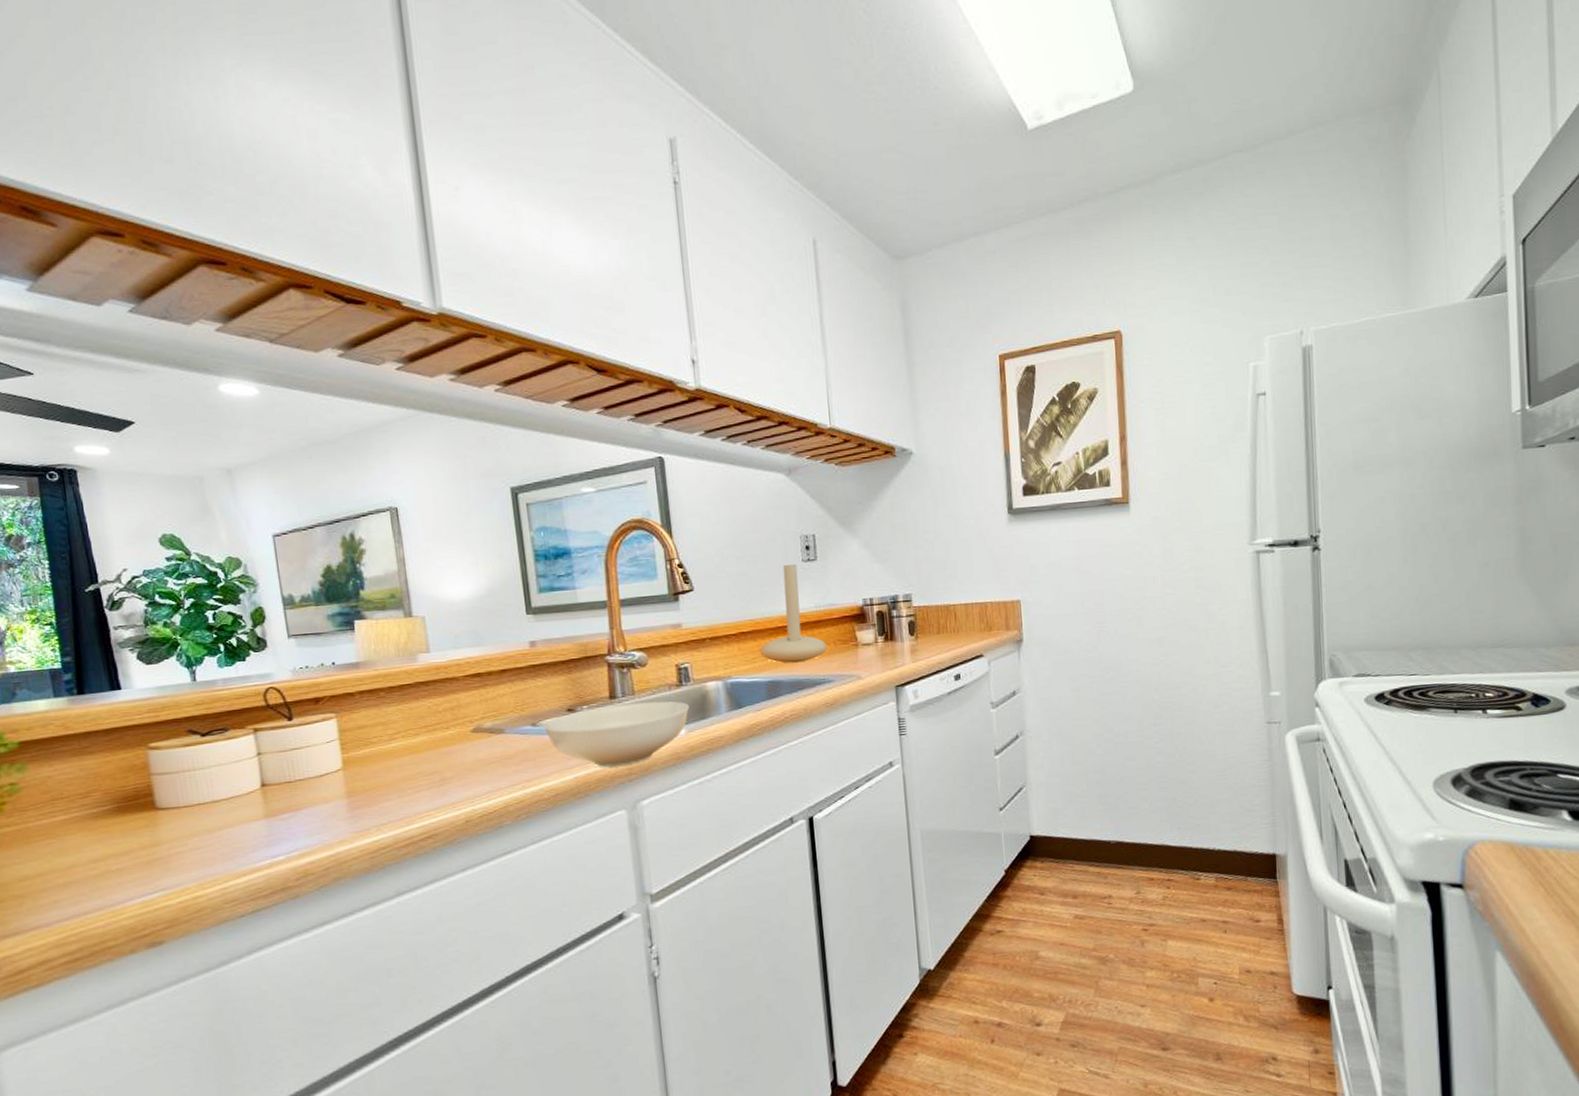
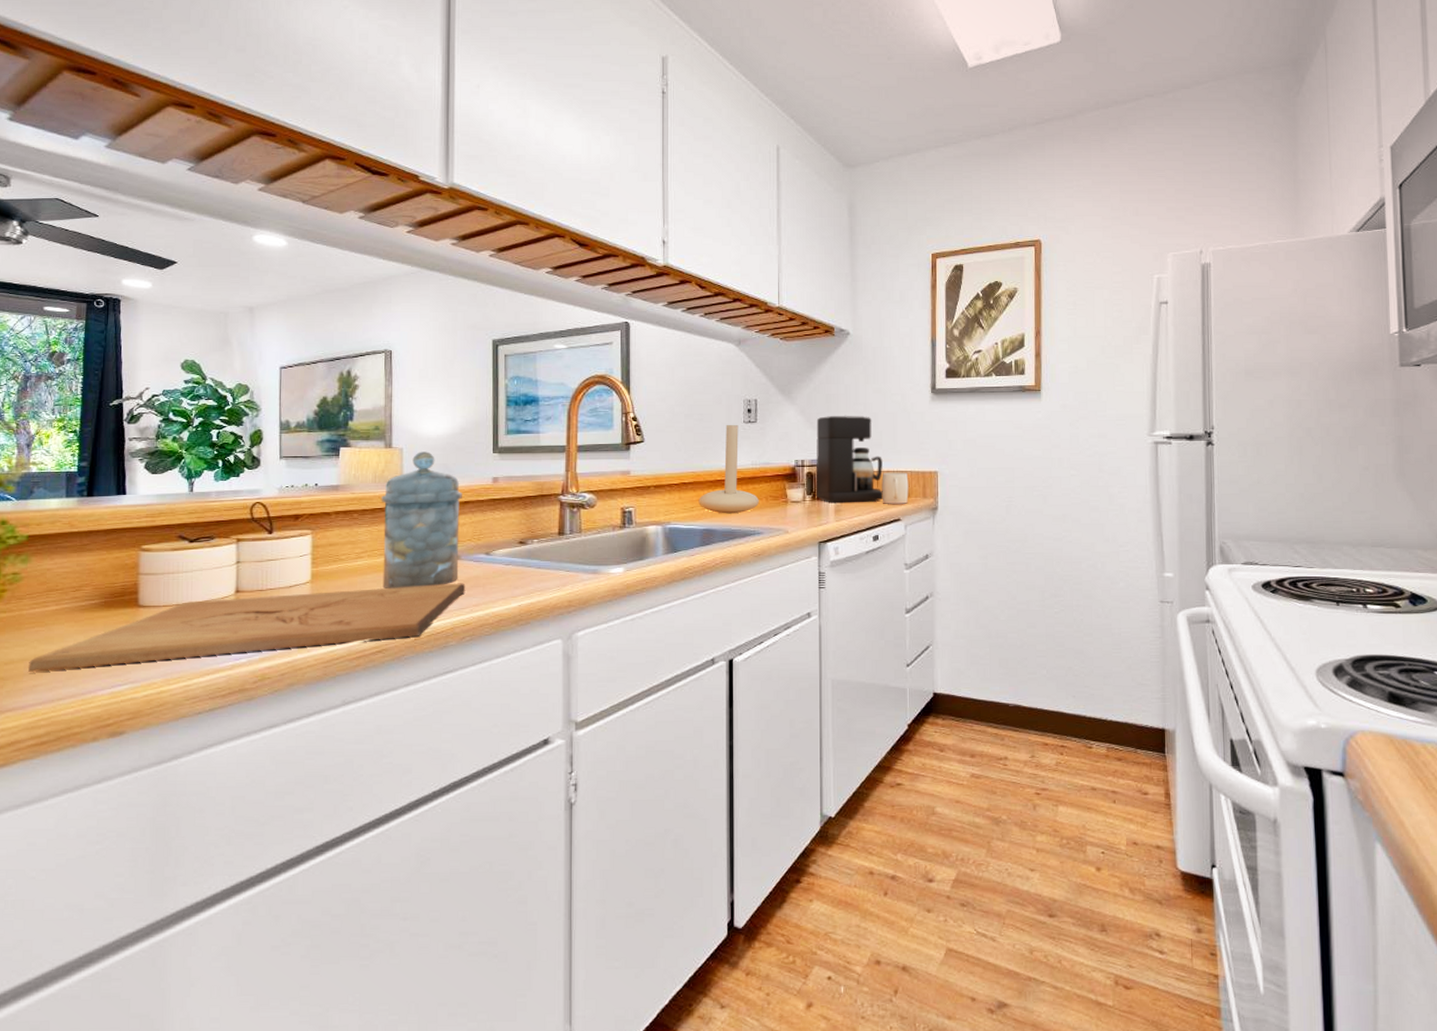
cutting board: none [45,758,515,887] -> present [28,583,466,672]
canister: none [407,618,505,770] -> present [381,451,462,588]
bowl: present [544,701,690,767] -> none [496,540,630,597]
coffee maker: none [883,544,962,642] -> present [815,416,883,502]
mug: none [959,603,991,640] -> present [882,472,909,504]

